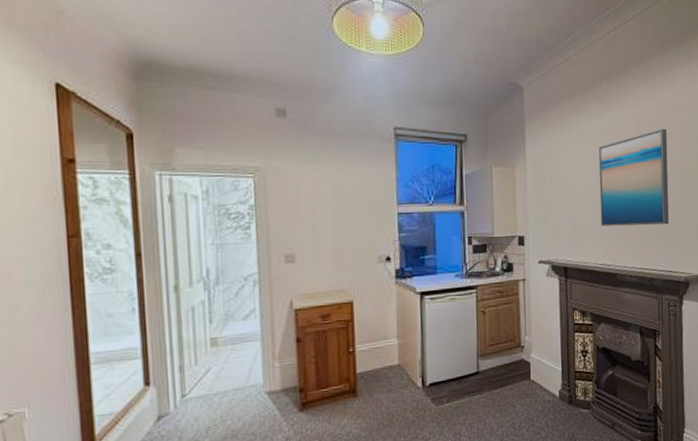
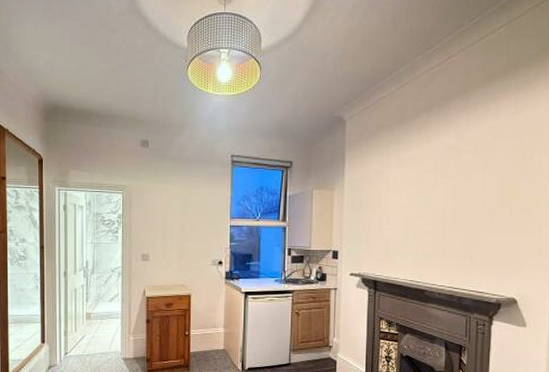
wall art: present [598,128,669,227] -> none [412,157,487,248]

